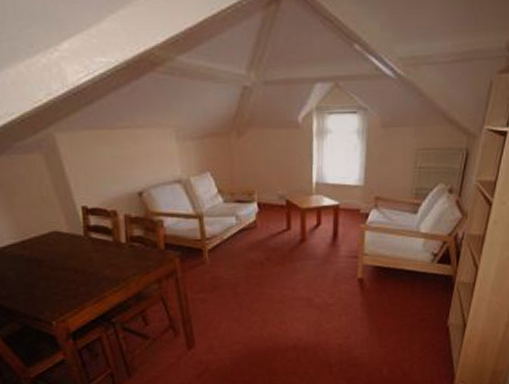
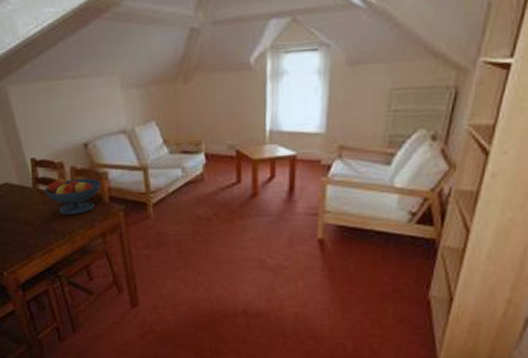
fruit bowl: none [97,225,157,262] -> present [44,177,101,215]

